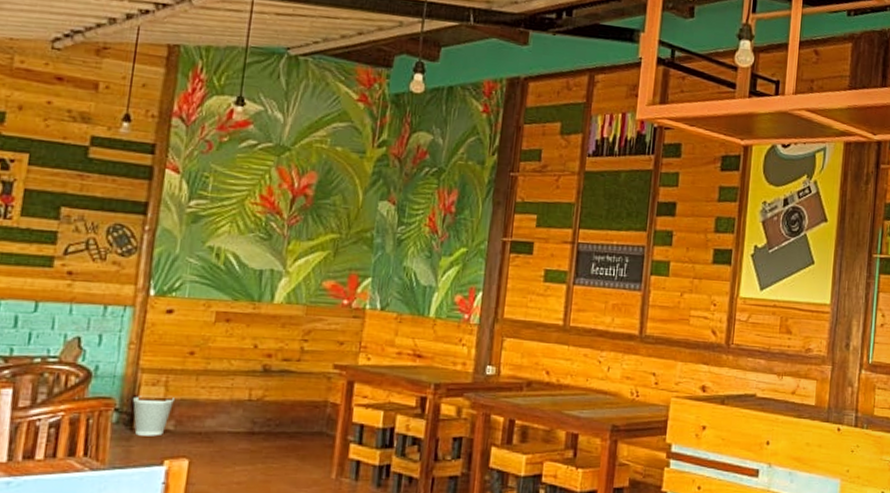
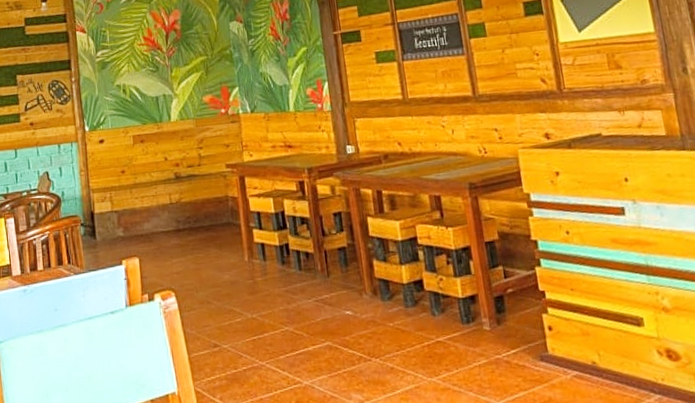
wastebasket: present [132,396,176,436] -> none [90,209,120,243]

